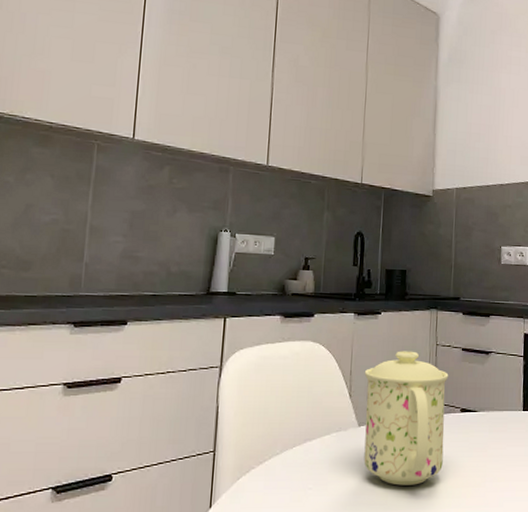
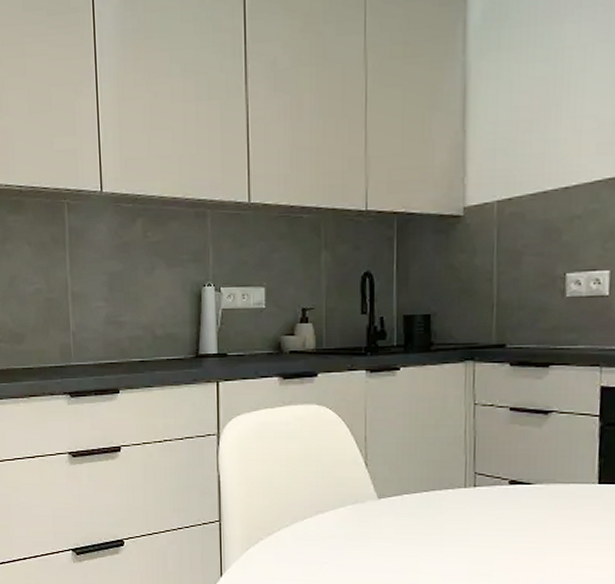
mug: present [364,351,449,486] -> none [382,412,492,566]

